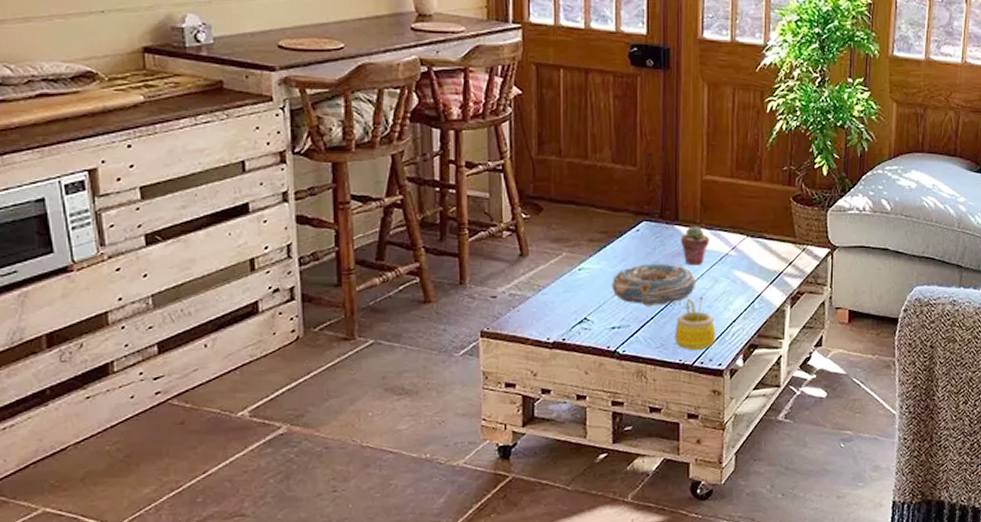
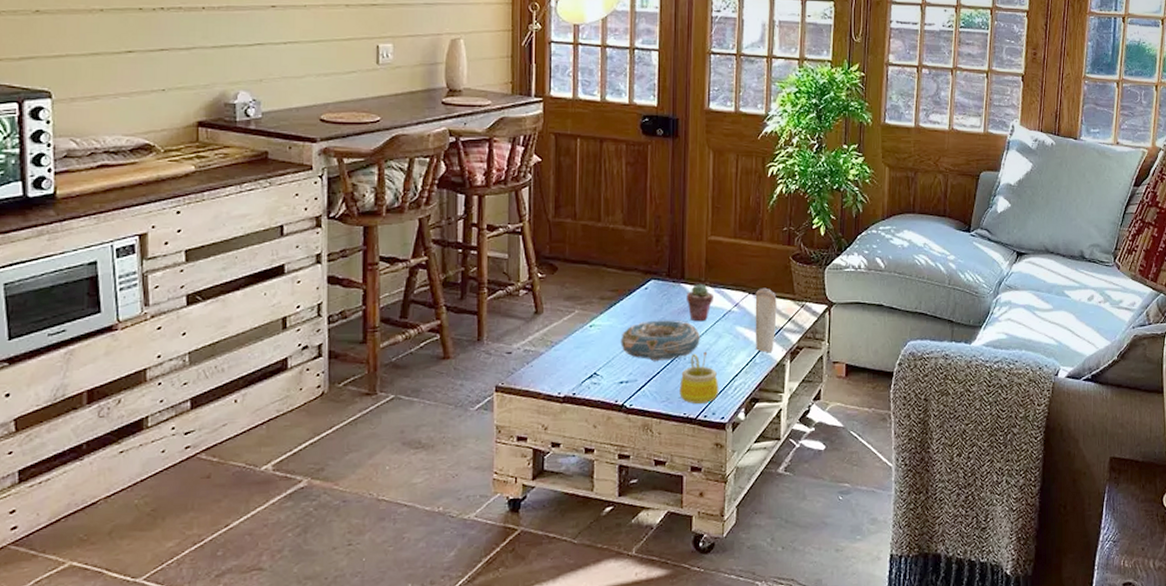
candle: none [753,230,777,297] -> present [755,288,777,352]

